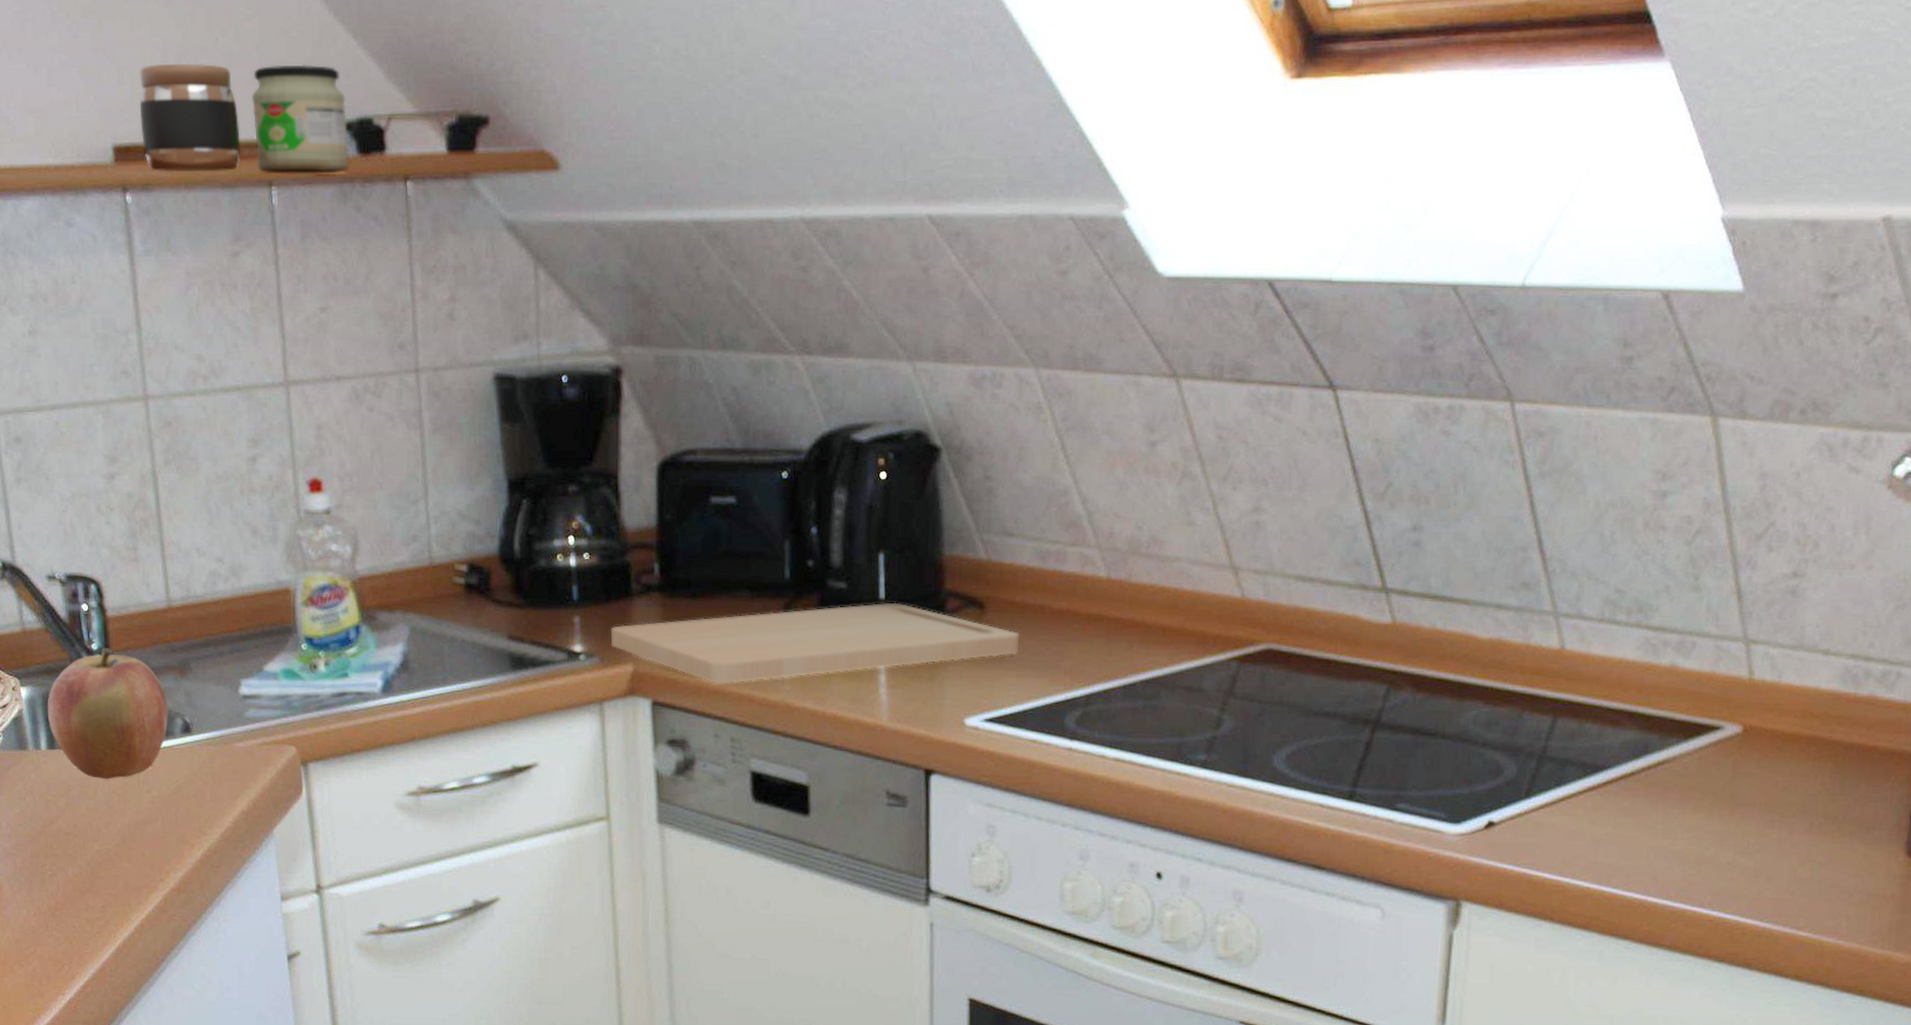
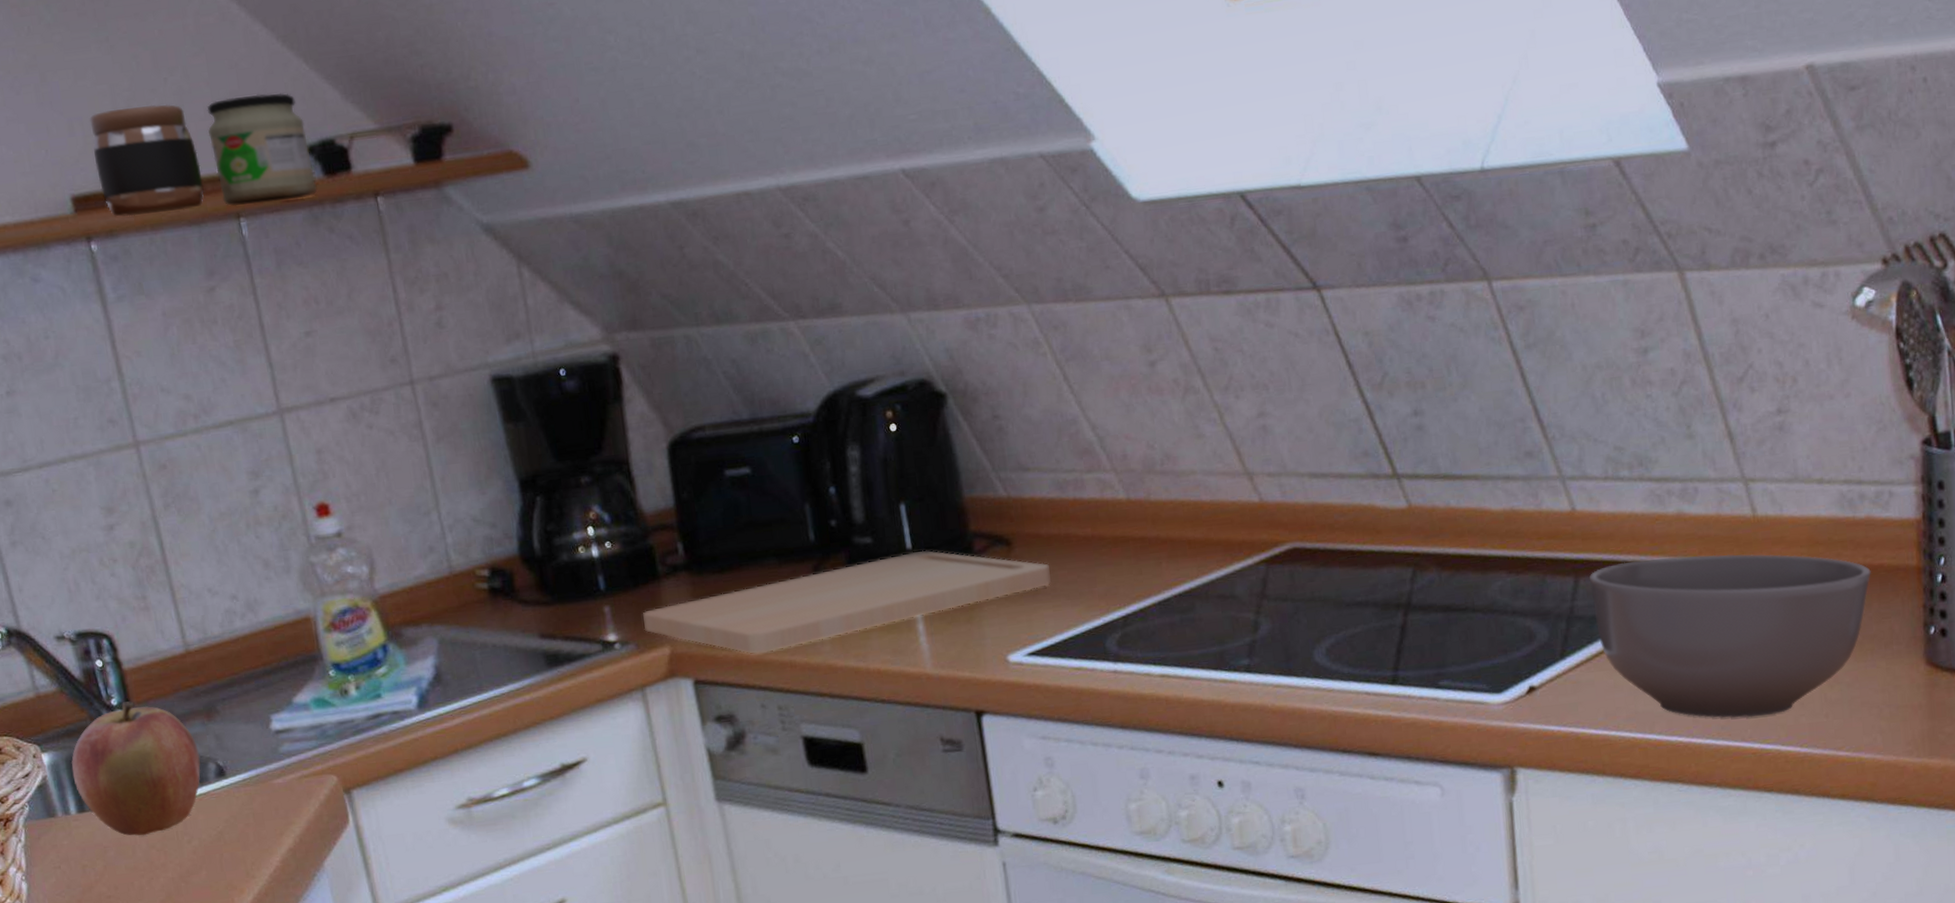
bowl: none [1567,708,1864,884] -> present [1590,554,1871,719]

